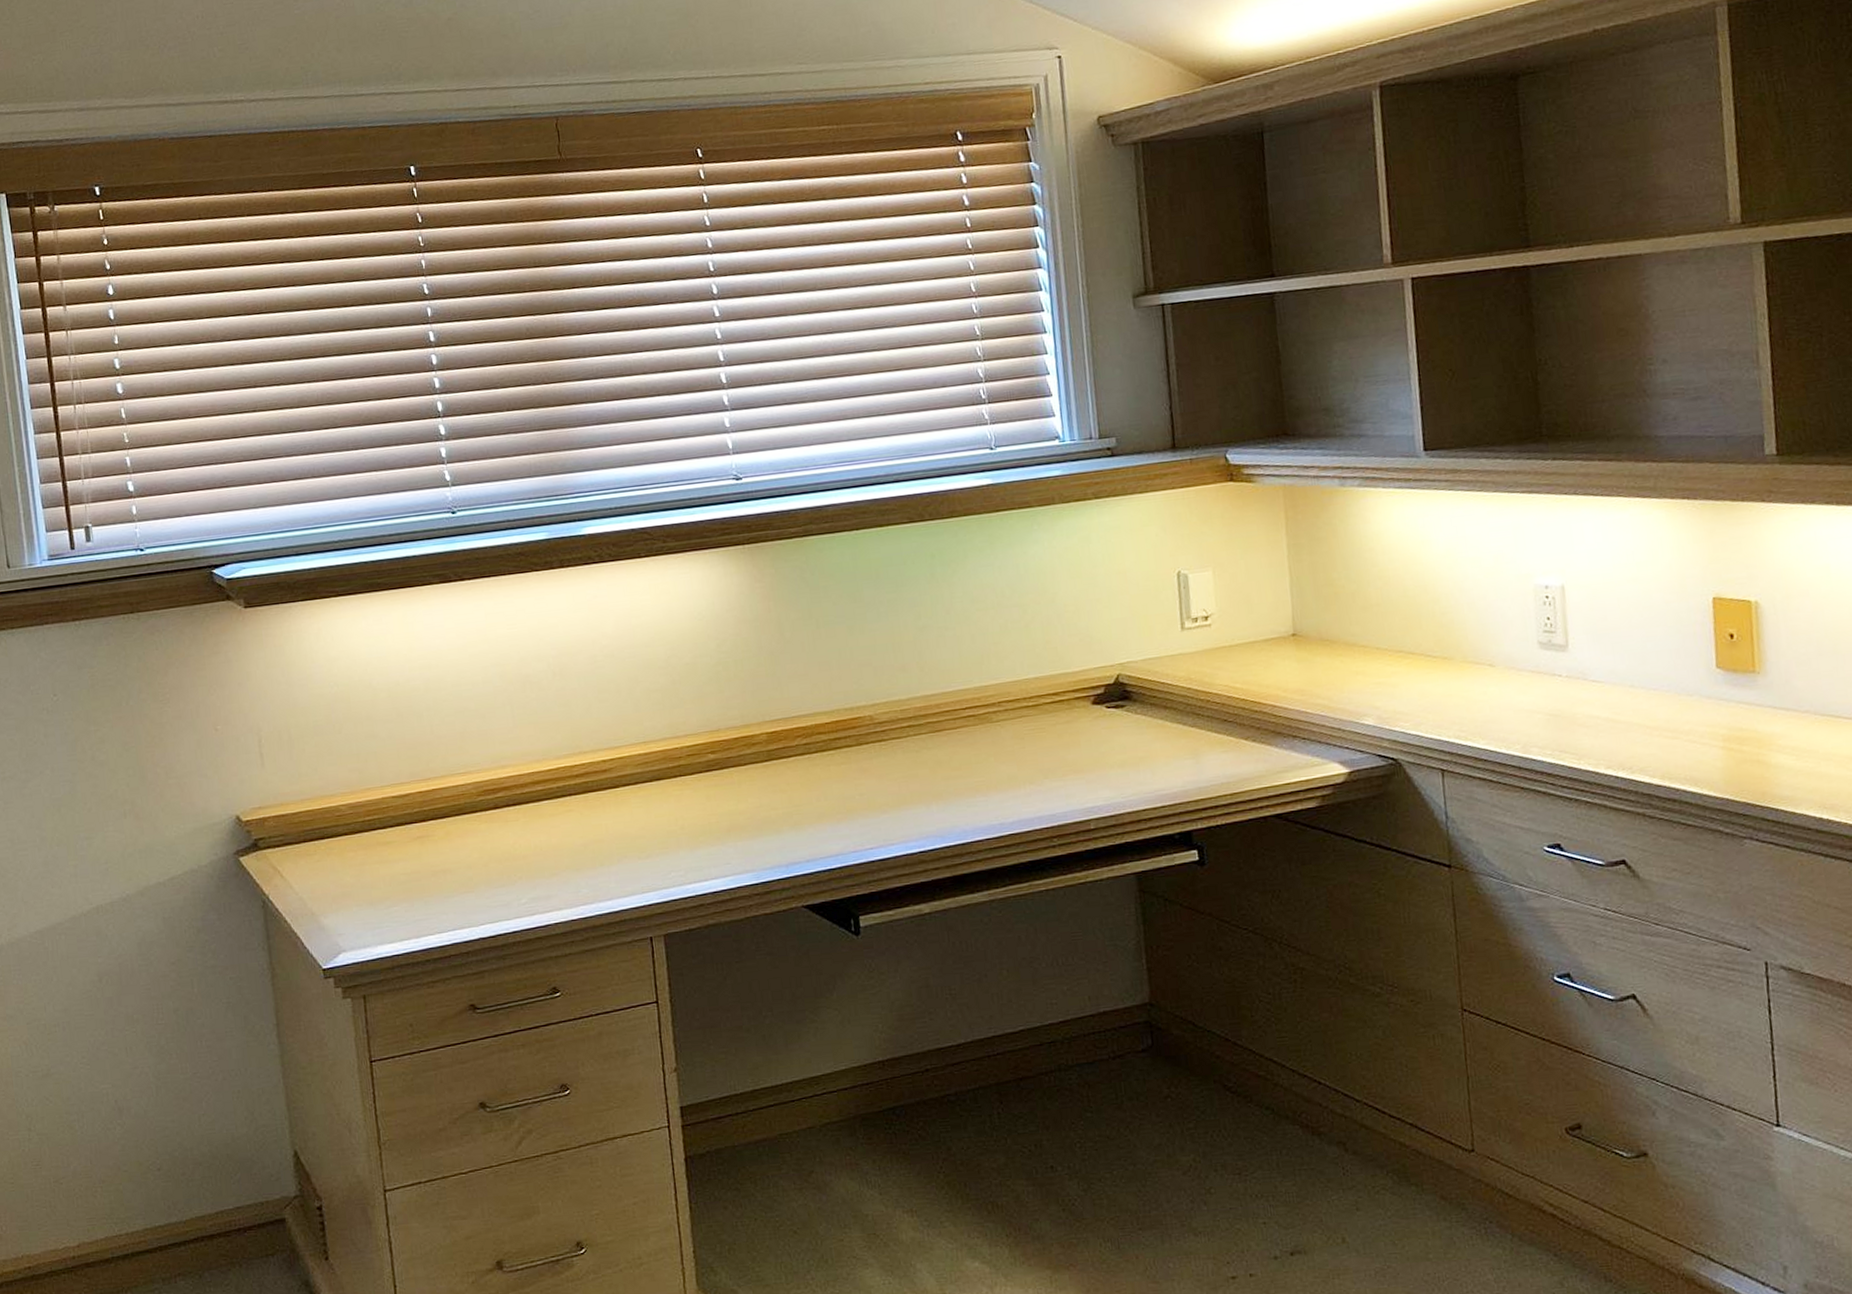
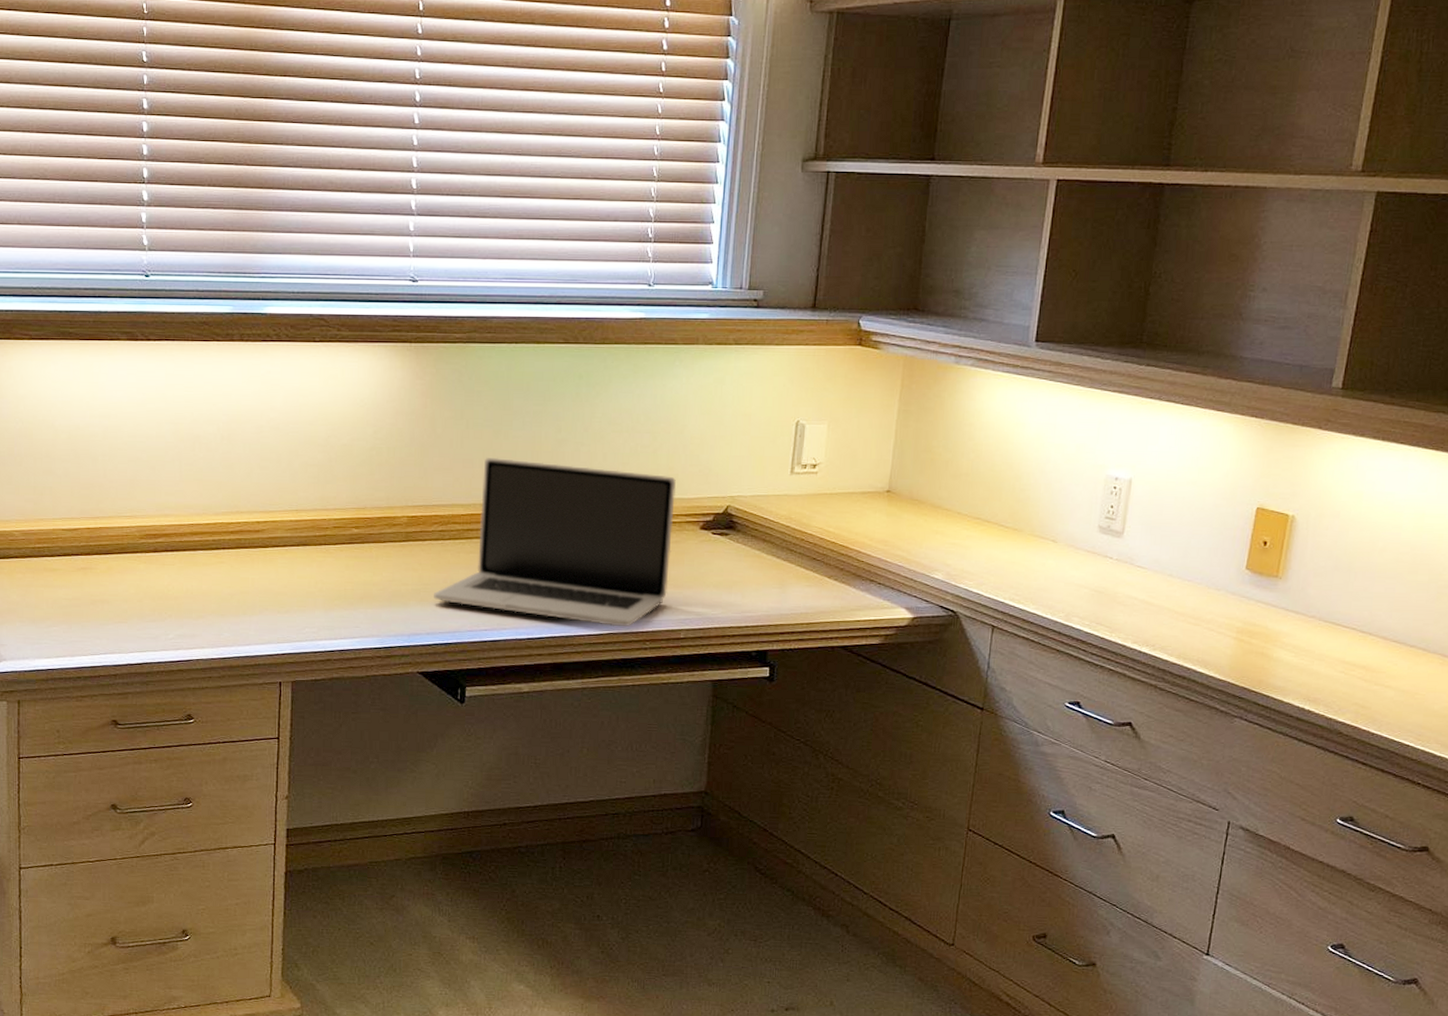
laptop: none [808,650,1067,826] -> present [434,457,677,627]

